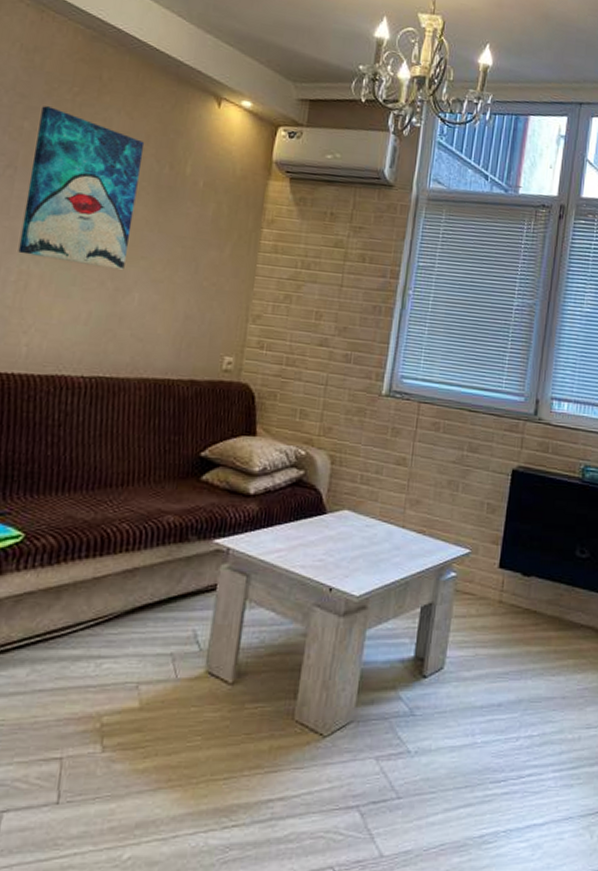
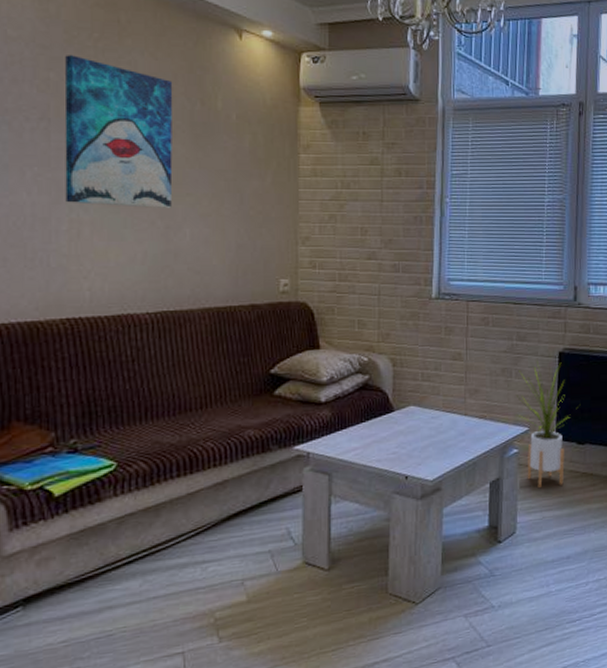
house plant: none [458,476,517,620] -> present [516,361,570,487]

